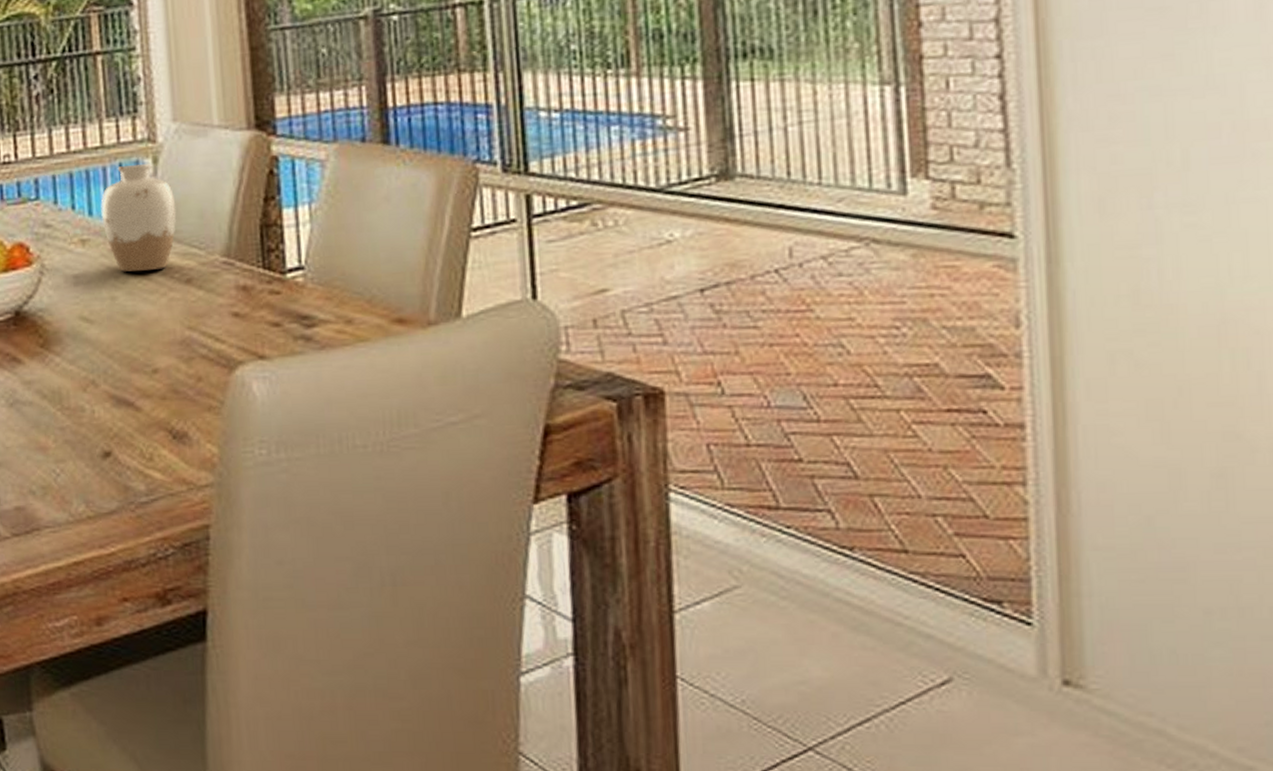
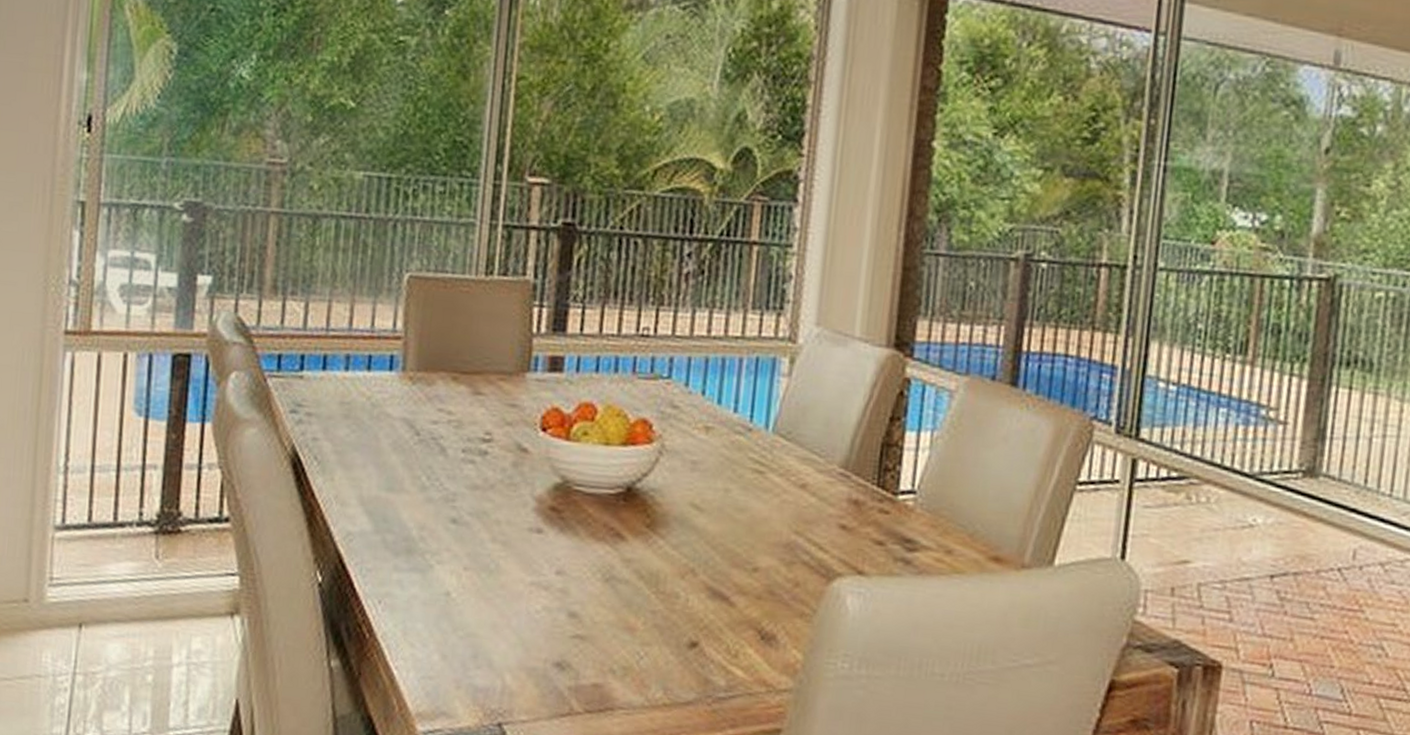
vase: present [101,163,177,272] -> none [729,360,805,470]

